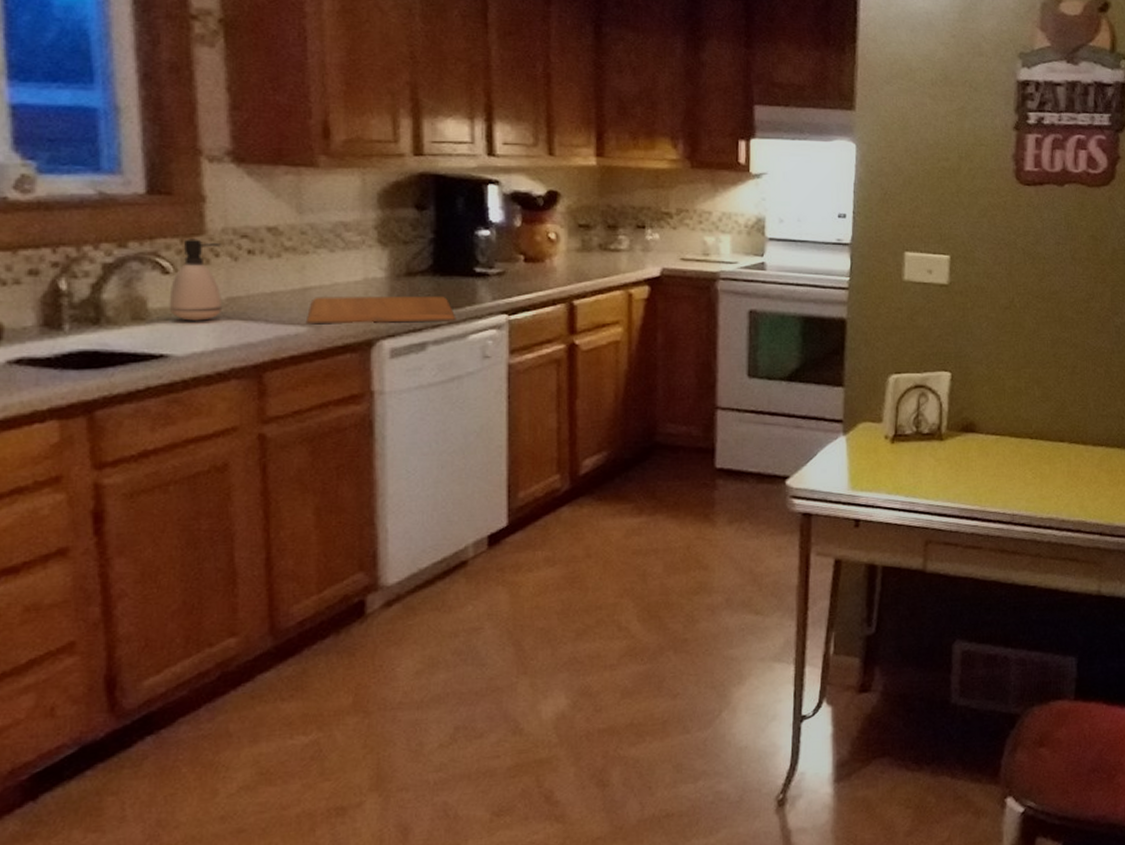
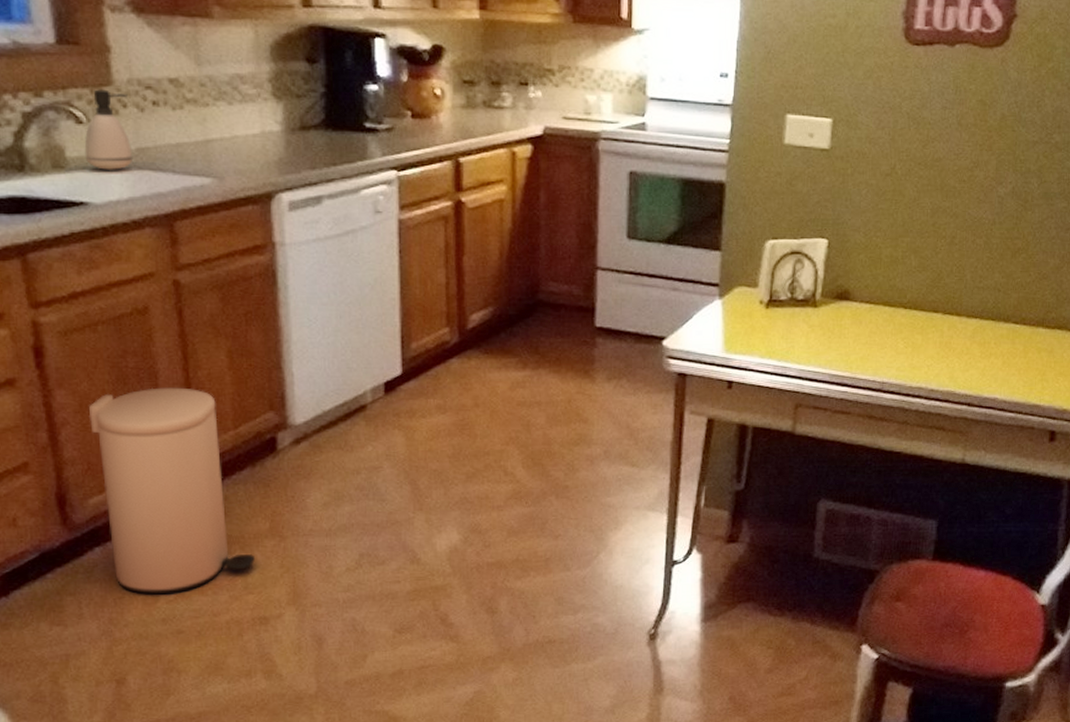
pedal bin: none [150,550,334,790] -> present [88,387,255,596]
chopping board: present [305,296,456,325] -> none [209,149,349,177]

